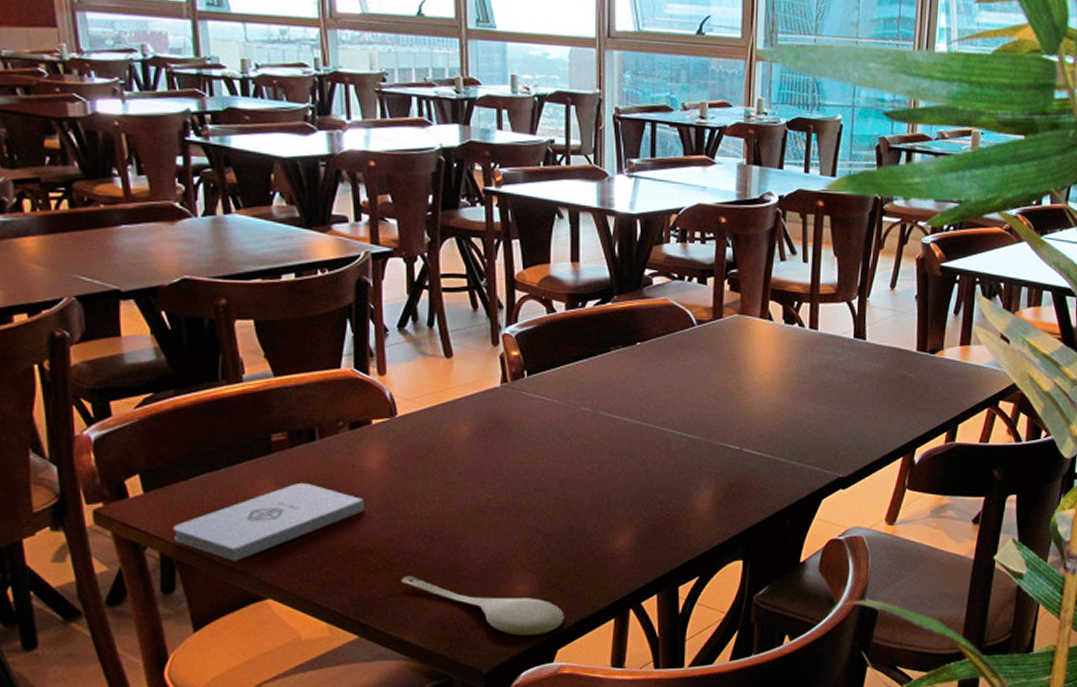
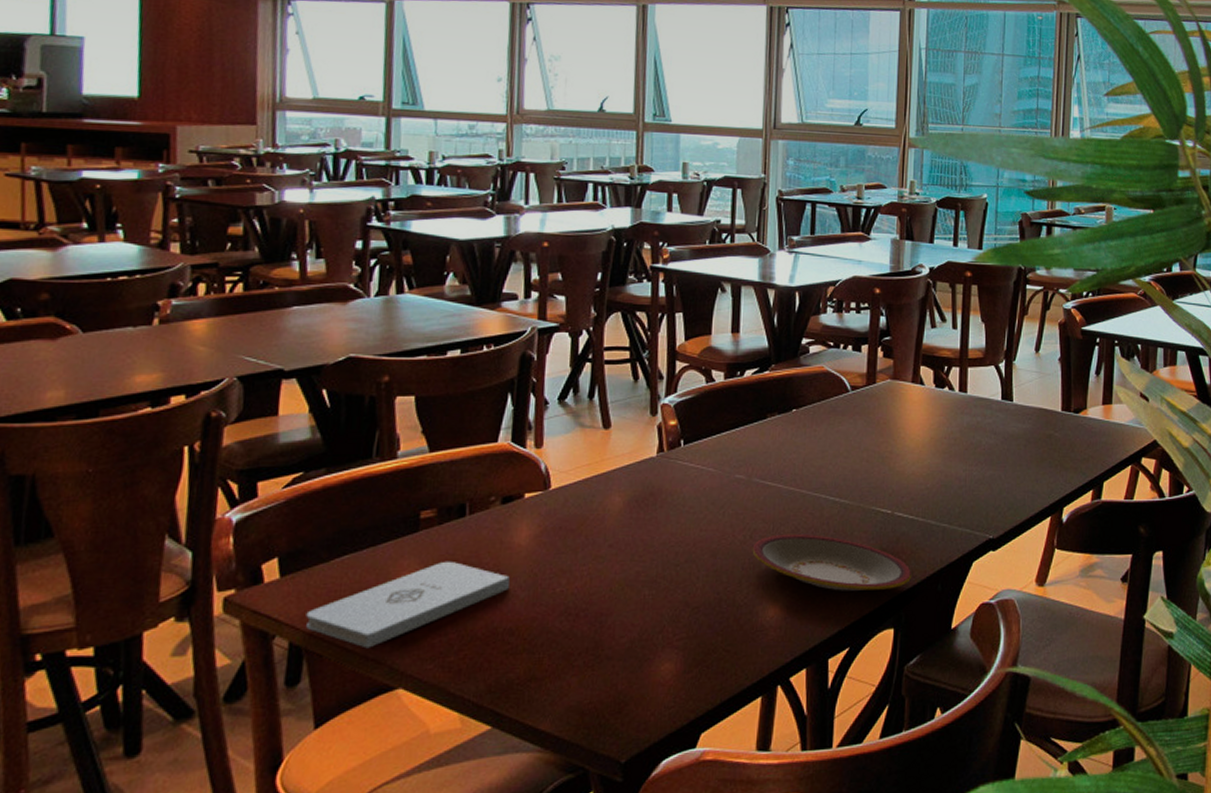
spoon: present [401,575,564,636] -> none [541,656,710,720]
plate: none [600,466,760,523] -> present [752,533,911,591]

